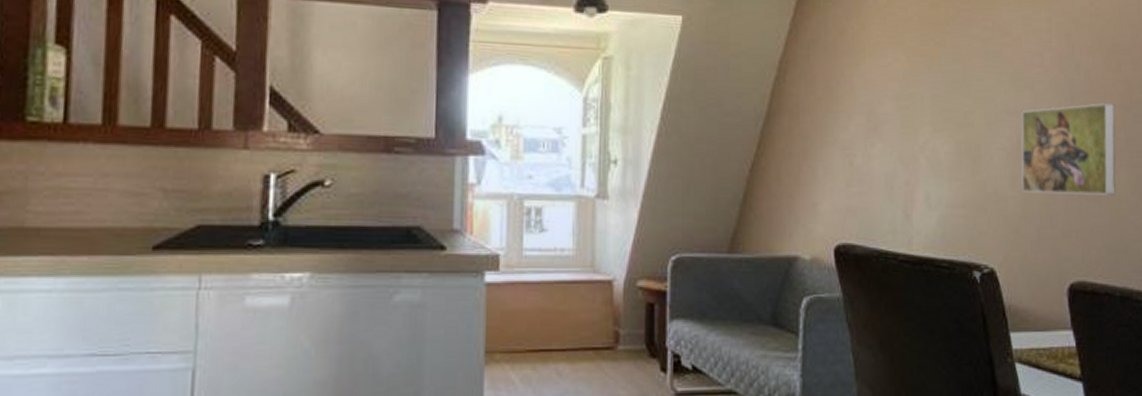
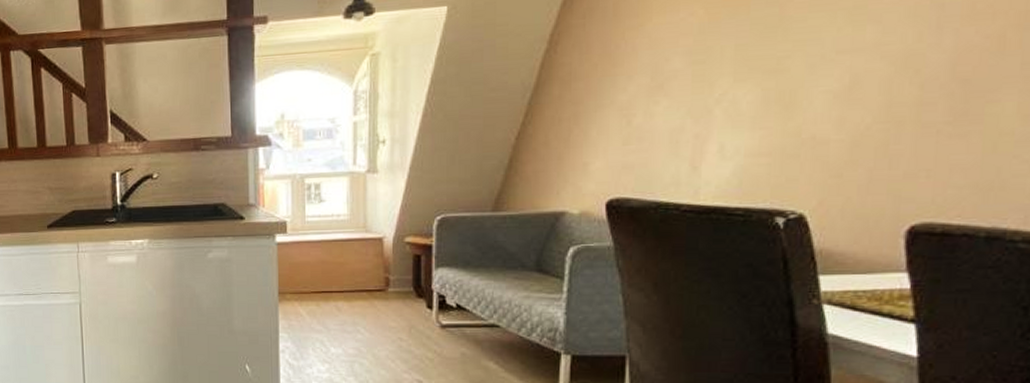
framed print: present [1021,103,1116,196] -> none [851,24,1010,135]

